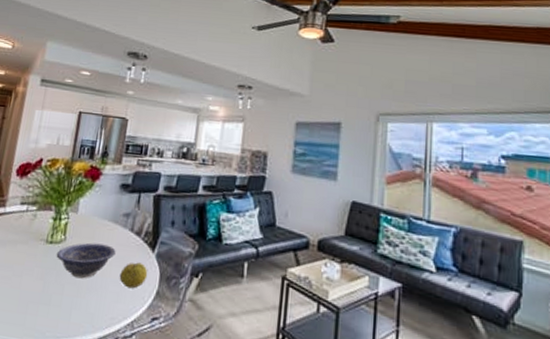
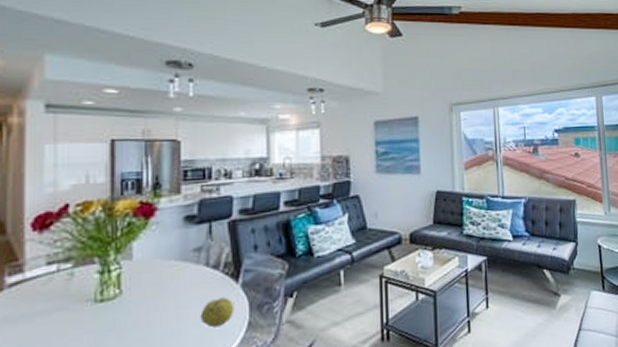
decorative bowl: present [56,242,116,279] -> none [112,287,191,333]

